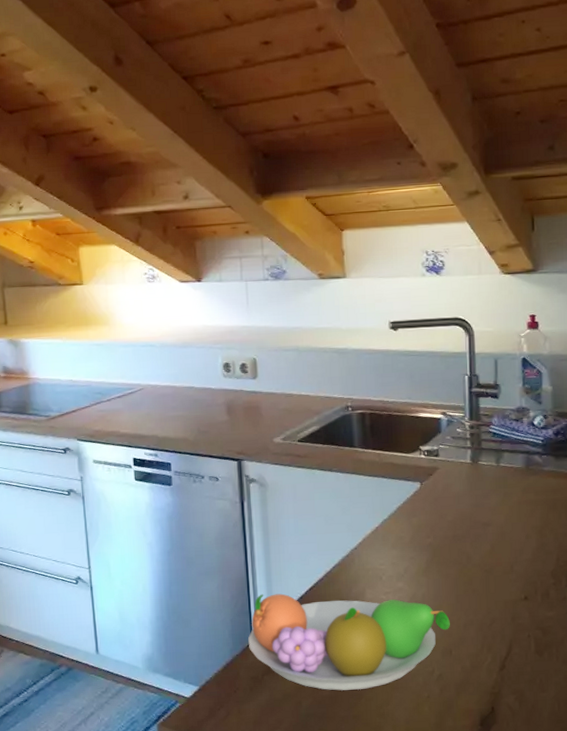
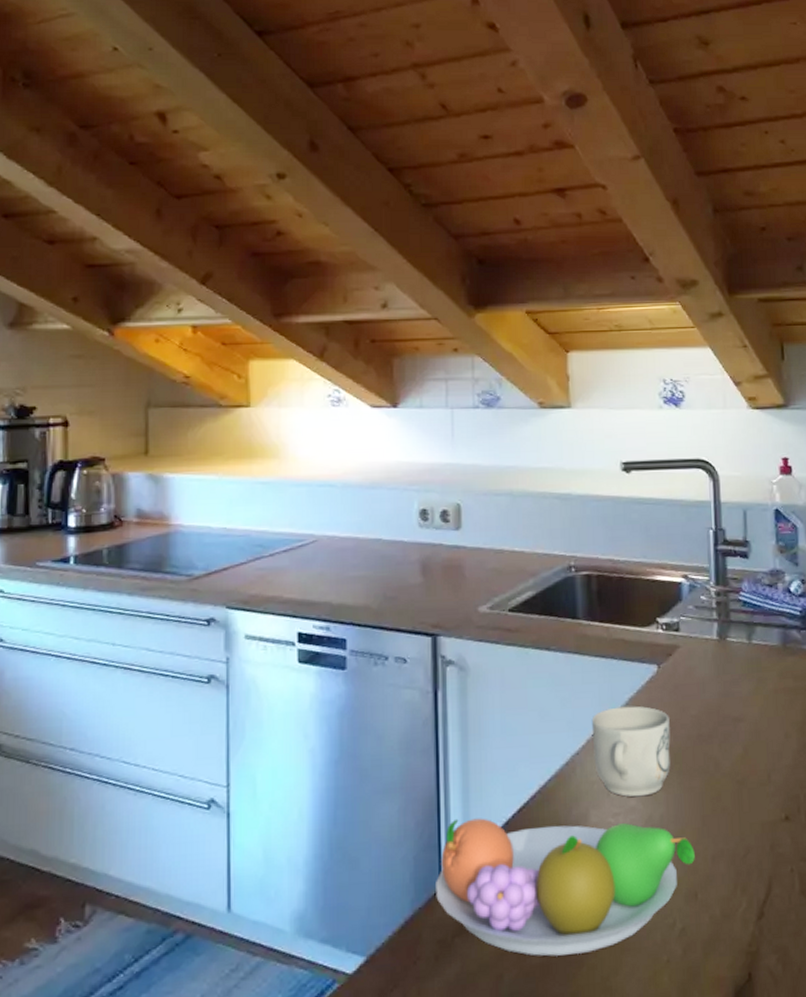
mug: none [366,513,431,581] -> present [591,706,671,797]

